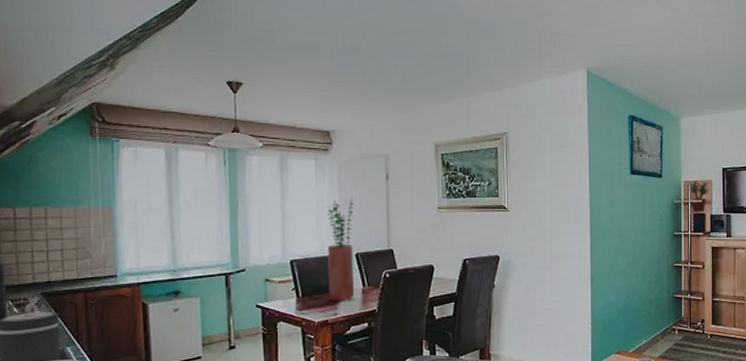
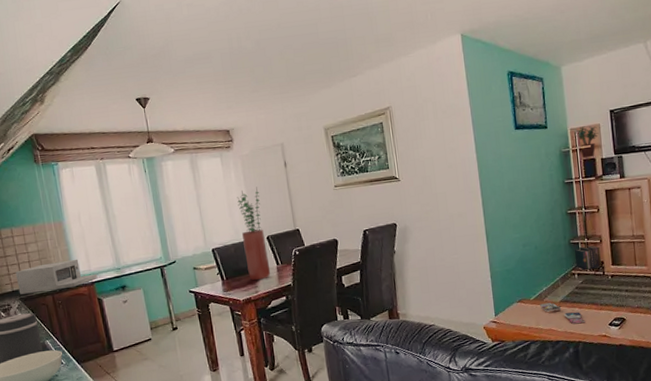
microwave: none [41,253,147,288] -> present [15,259,98,295]
books: none [677,301,703,326] -> present [574,245,603,270]

